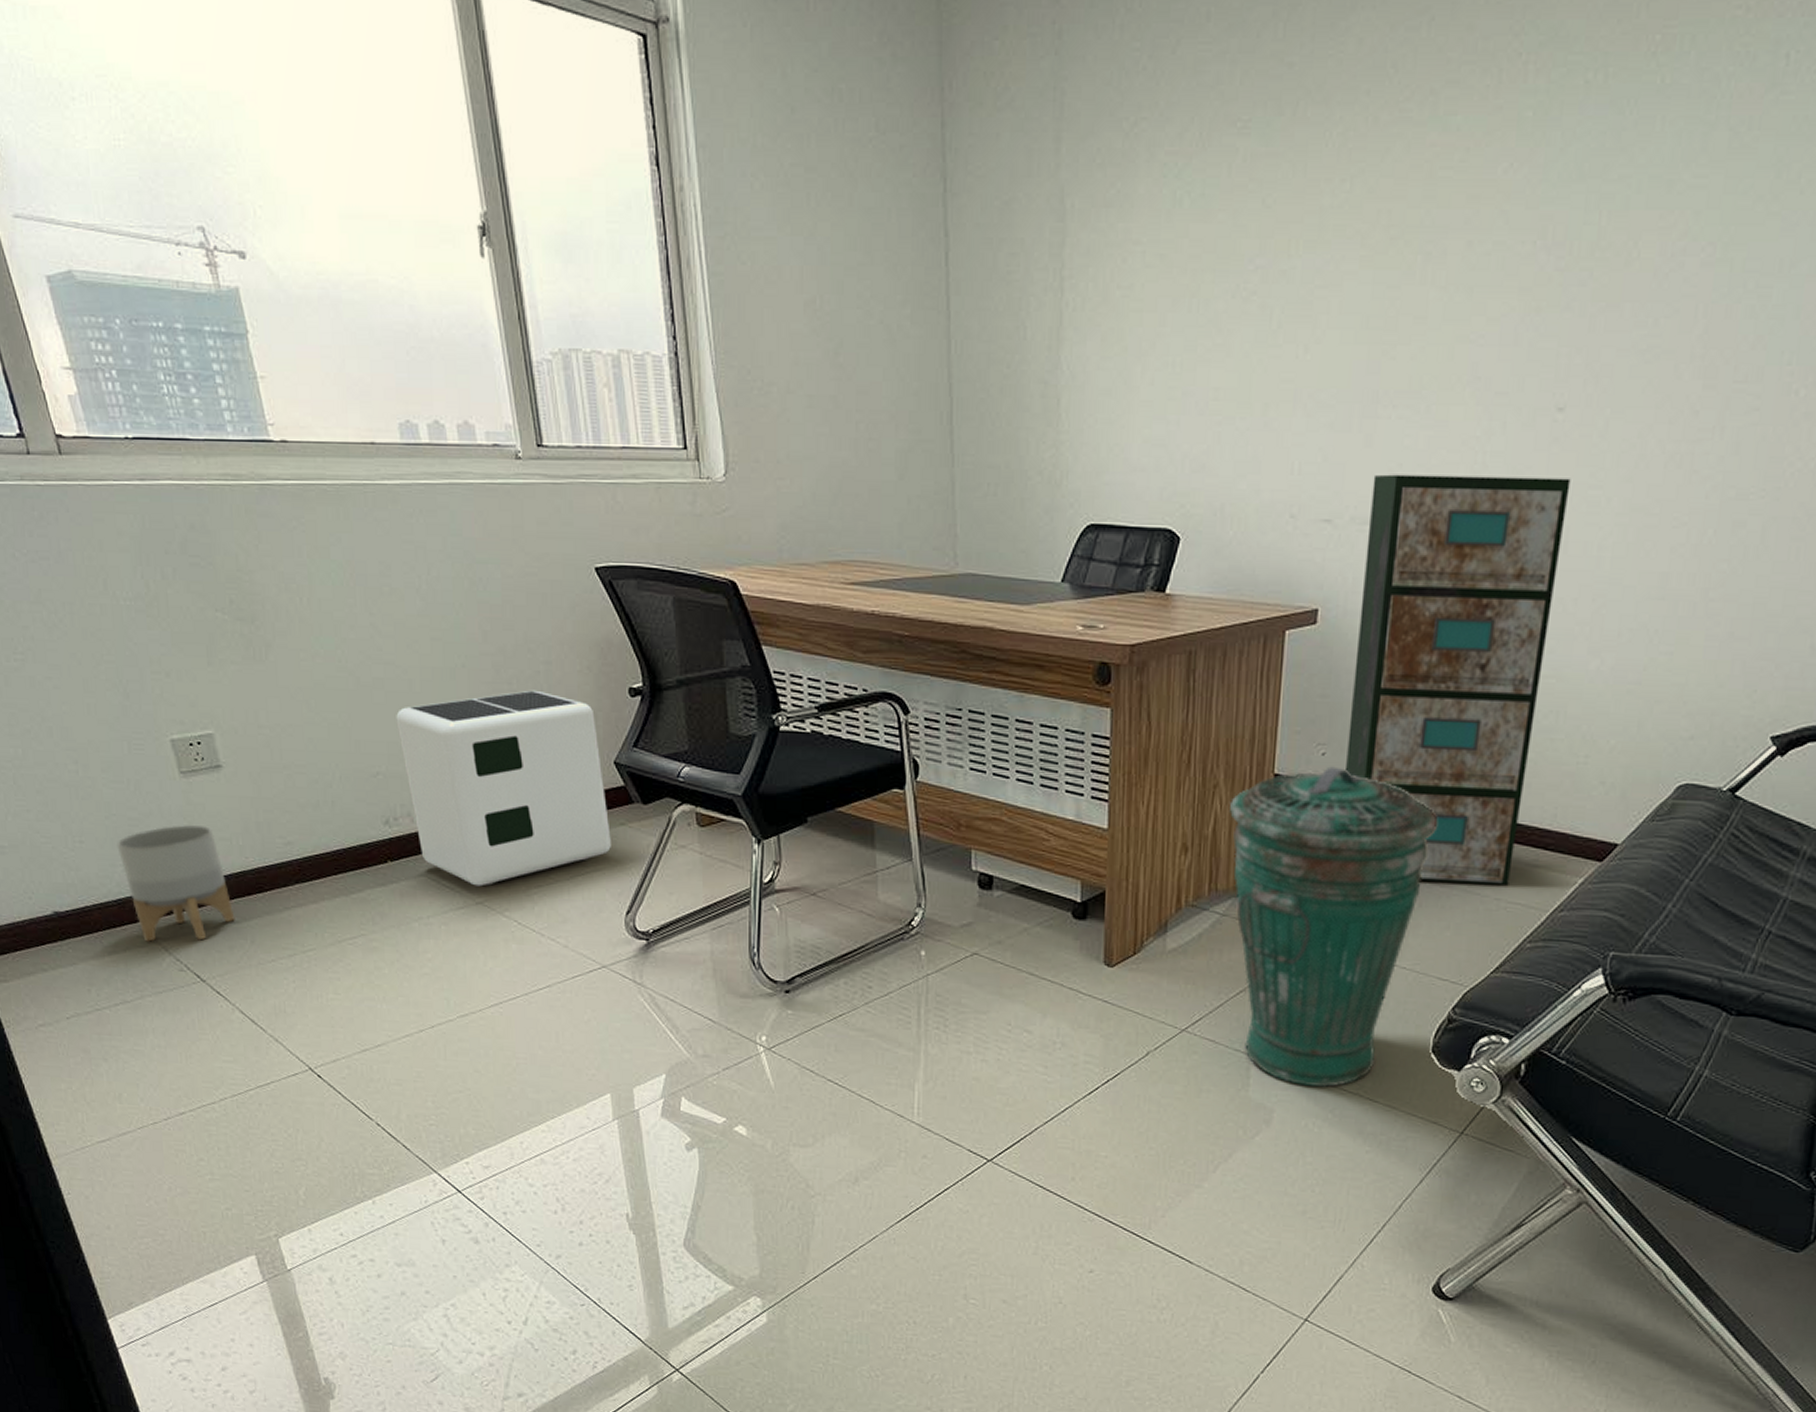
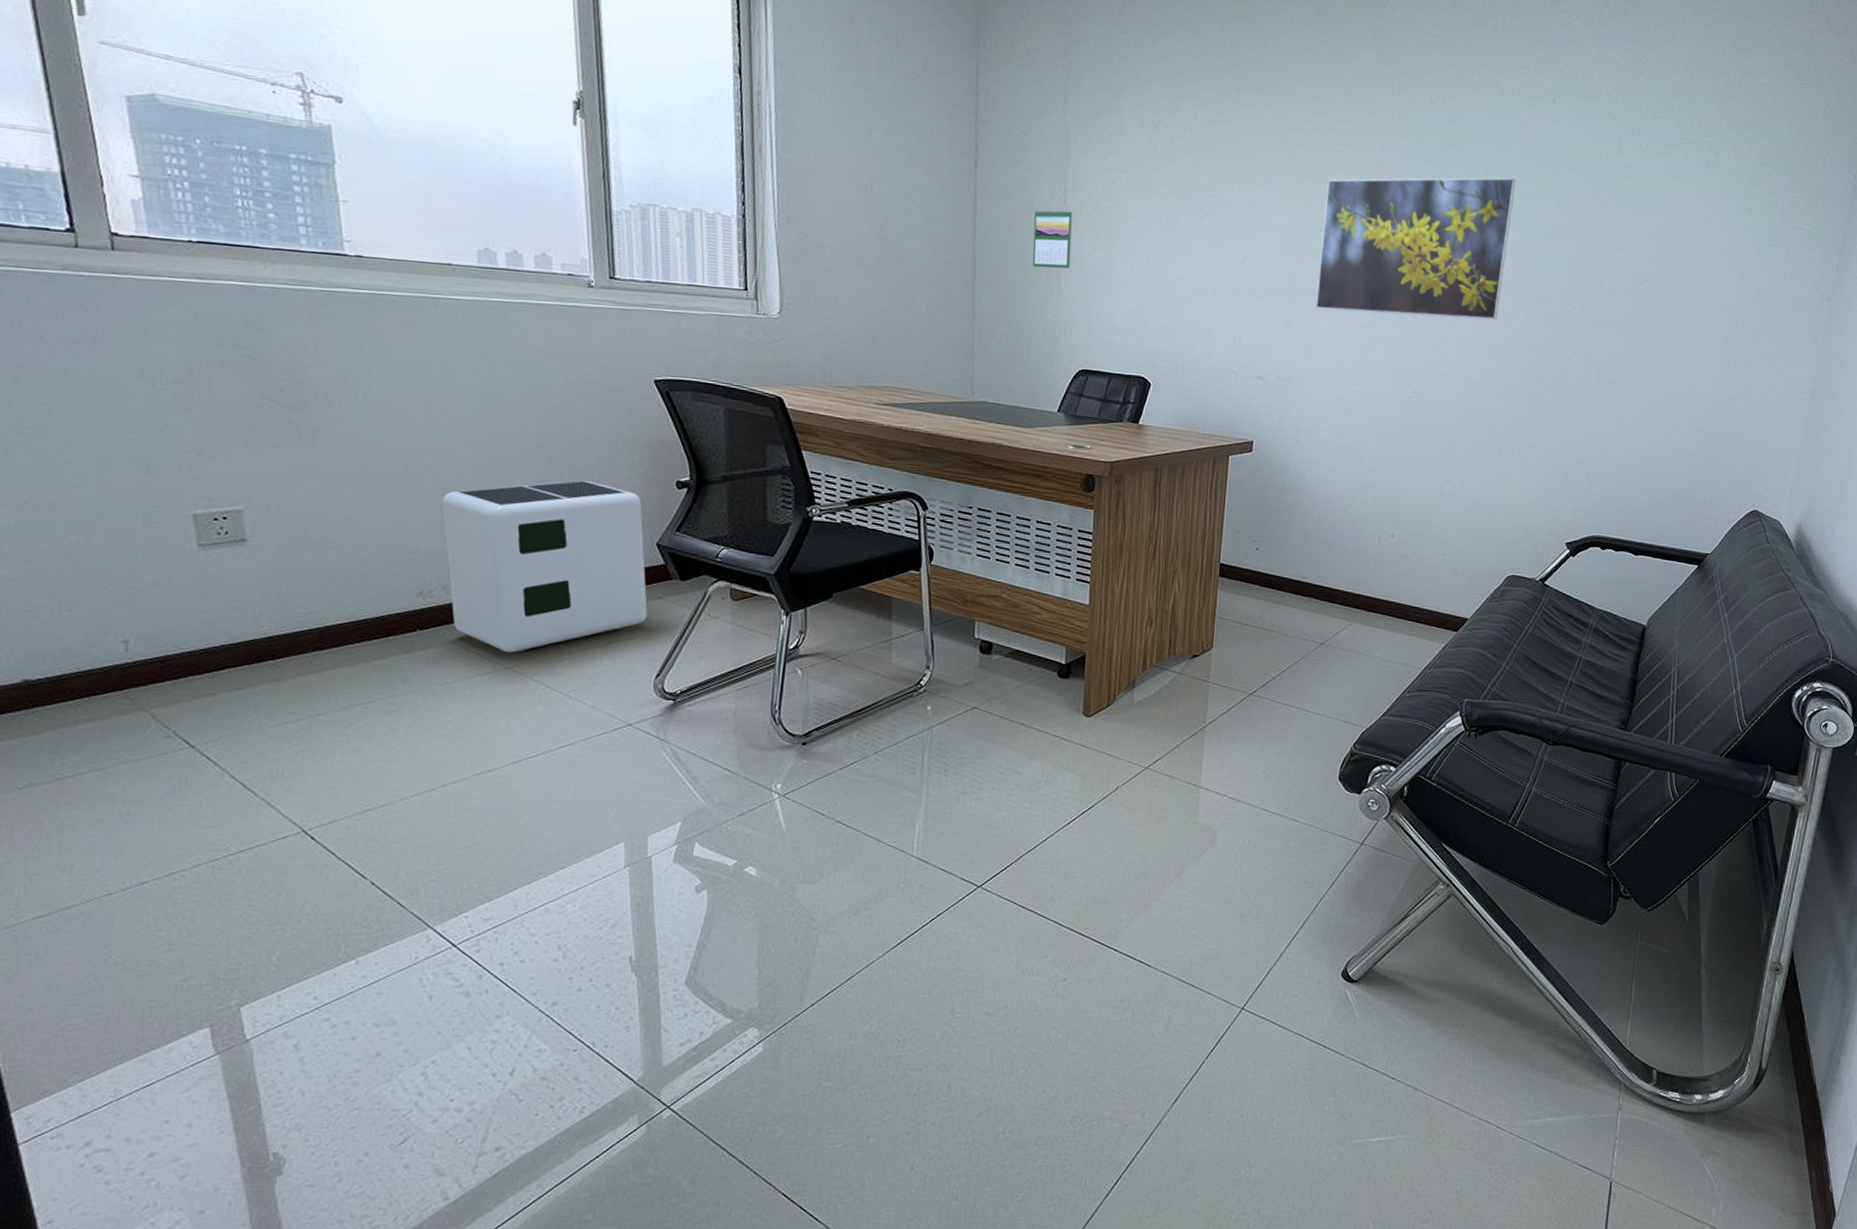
planter: present [116,824,235,942] -> none [112,594,240,709]
calendar: none [1023,306,1073,390] -> present [1032,208,1073,269]
trash can: present [1230,766,1438,1087] -> none [1186,558,1341,811]
filing cabinet: present [1346,474,1571,886] -> none [1274,347,1428,649]
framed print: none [1406,189,1719,418] -> present [1315,177,1517,320]

